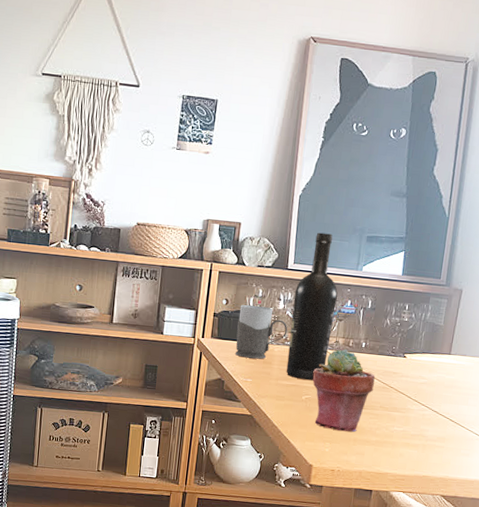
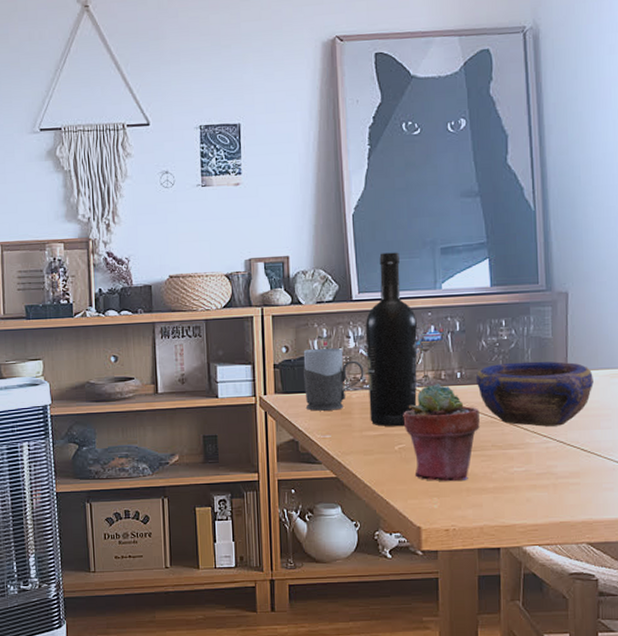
bowl: none [376,340,470,398] -> present [475,361,594,427]

